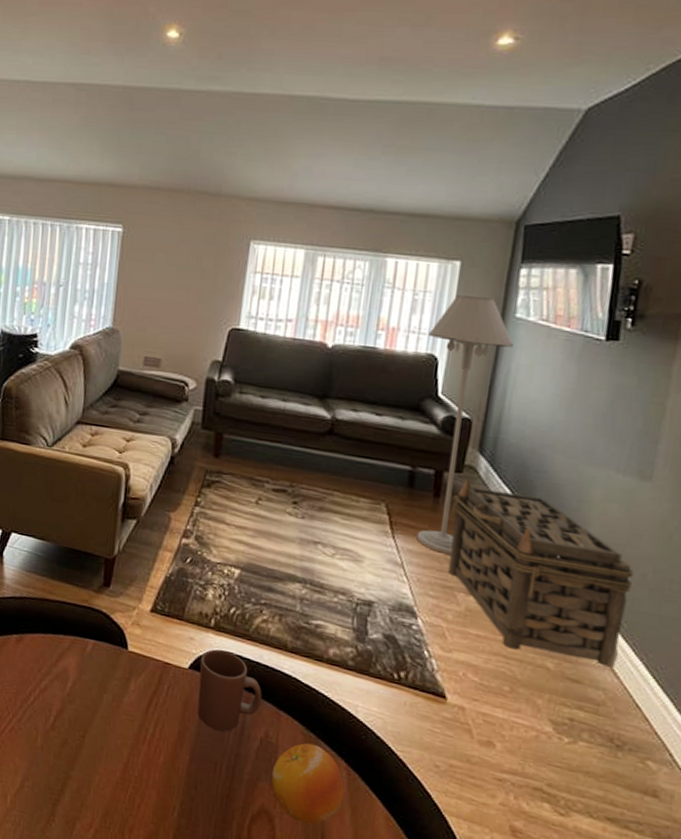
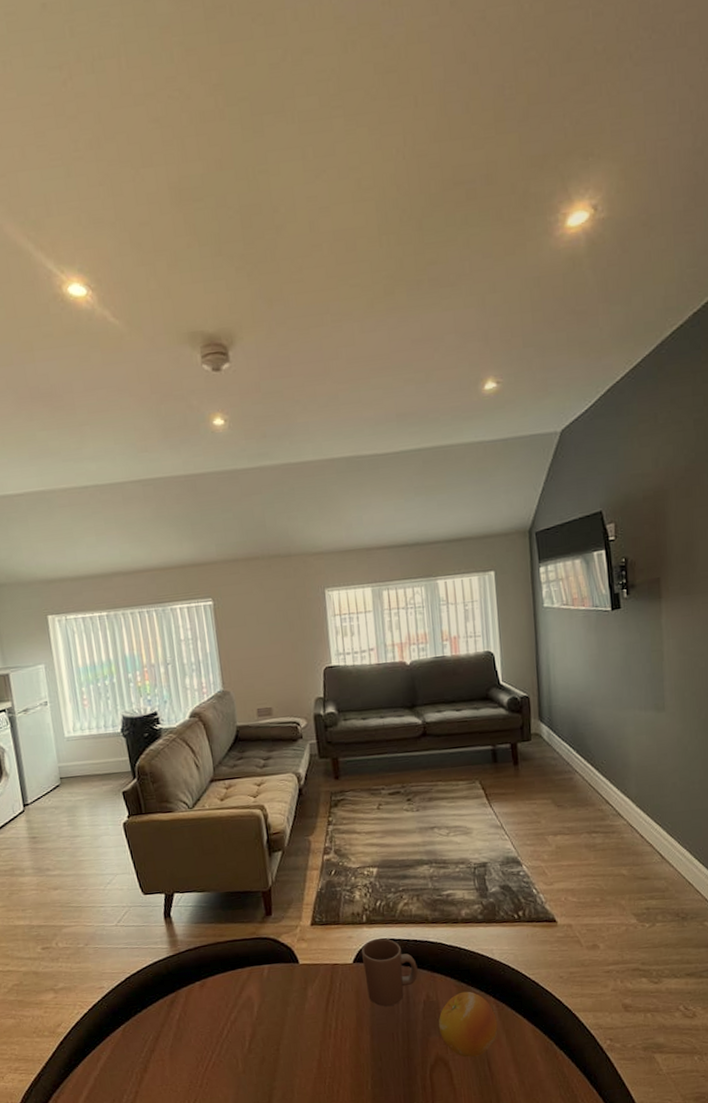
floor lamp: present [416,294,513,555] -> none [482,596,547,809]
basket: present [447,478,633,668] -> none [528,744,669,868]

